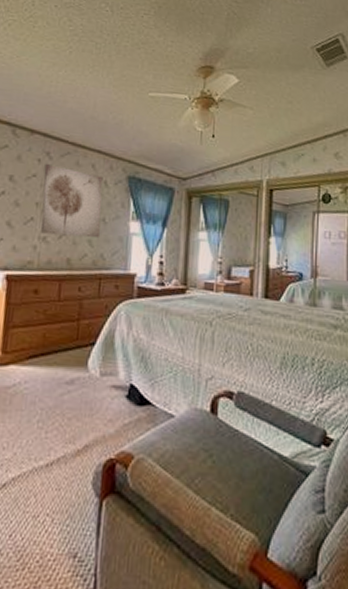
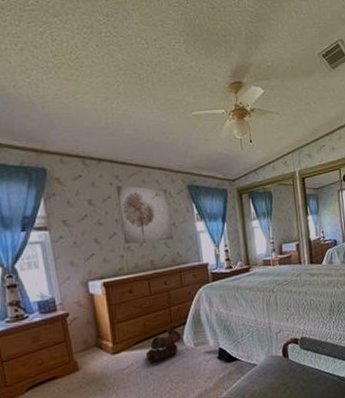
boots: none [39,342,87,387] -> present [146,324,182,363]

